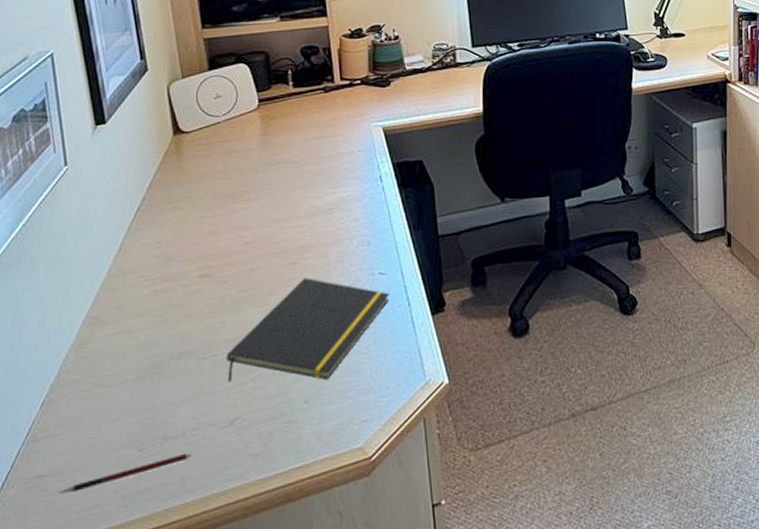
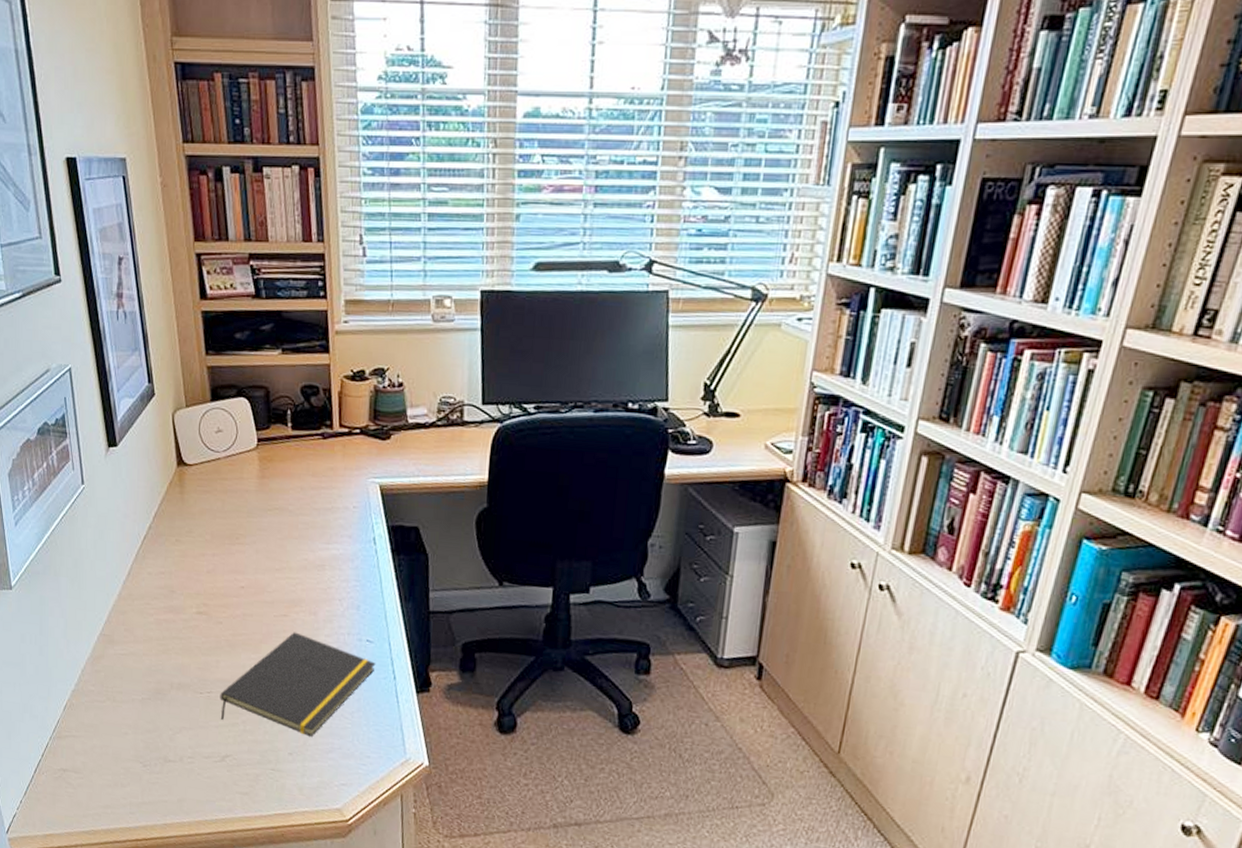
pen: present [58,453,193,494] -> none [79,777,189,791]

